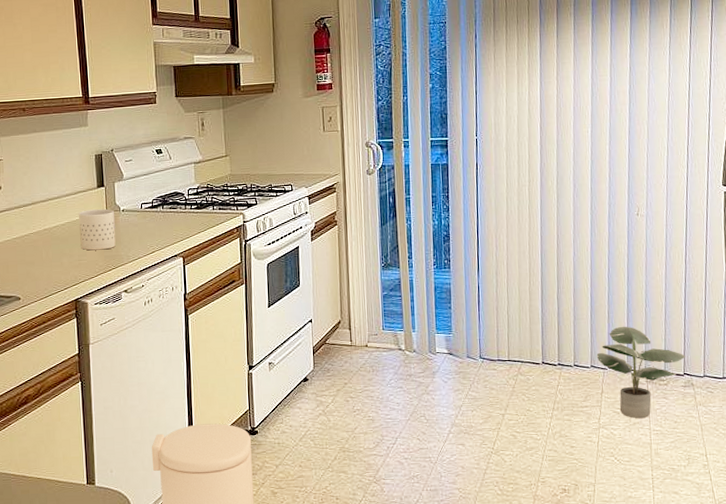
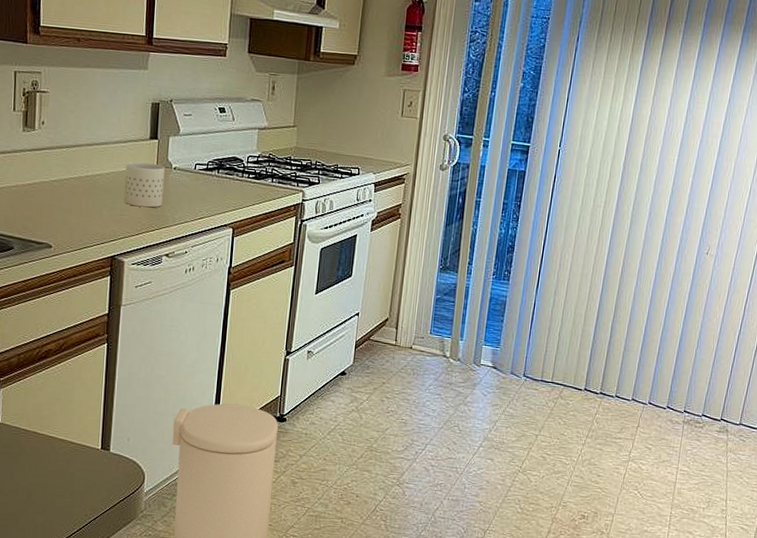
potted plant: present [596,326,686,418] -> none [639,363,727,457]

